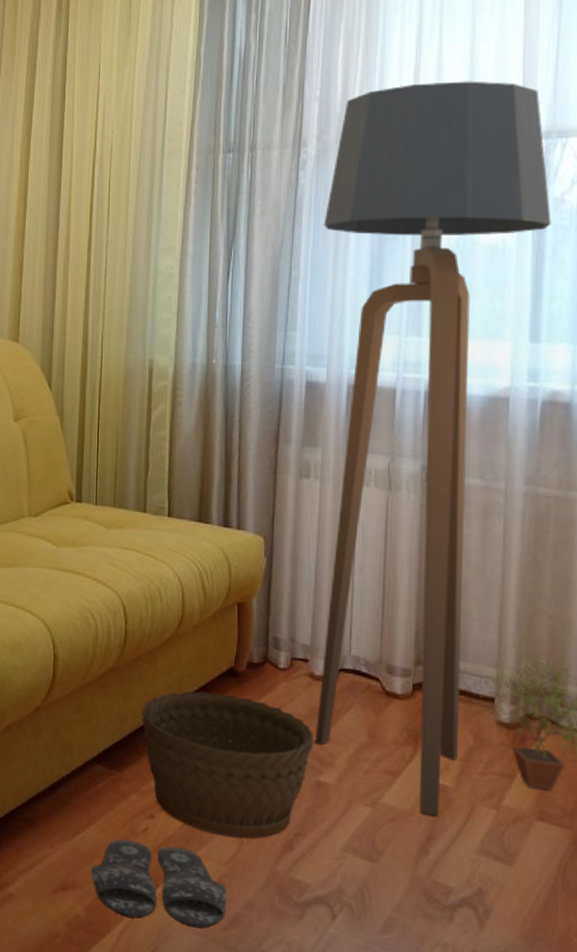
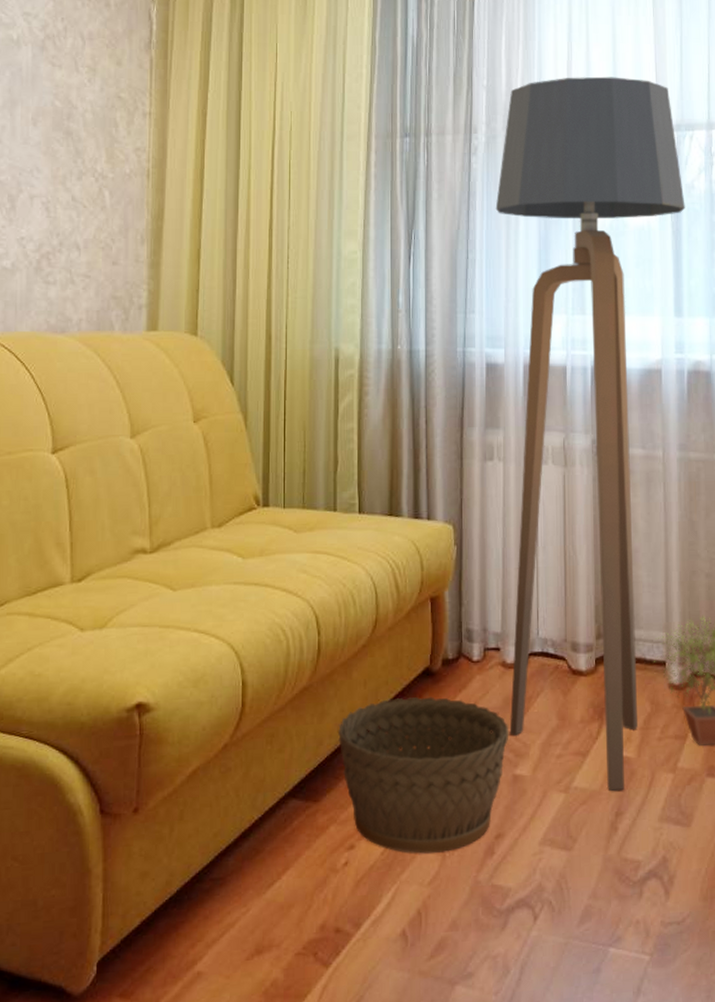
slippers: present [90,839,227,929] -> none [288,875,432,969]

